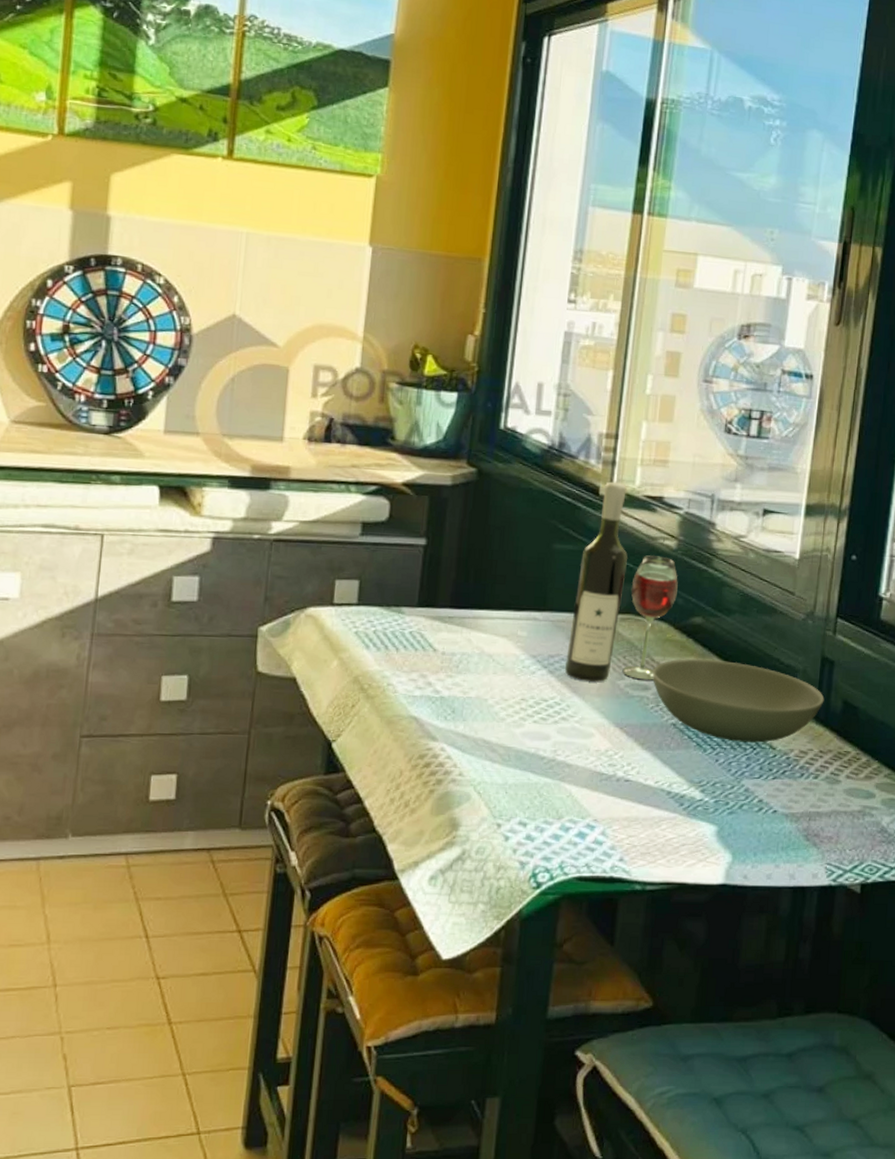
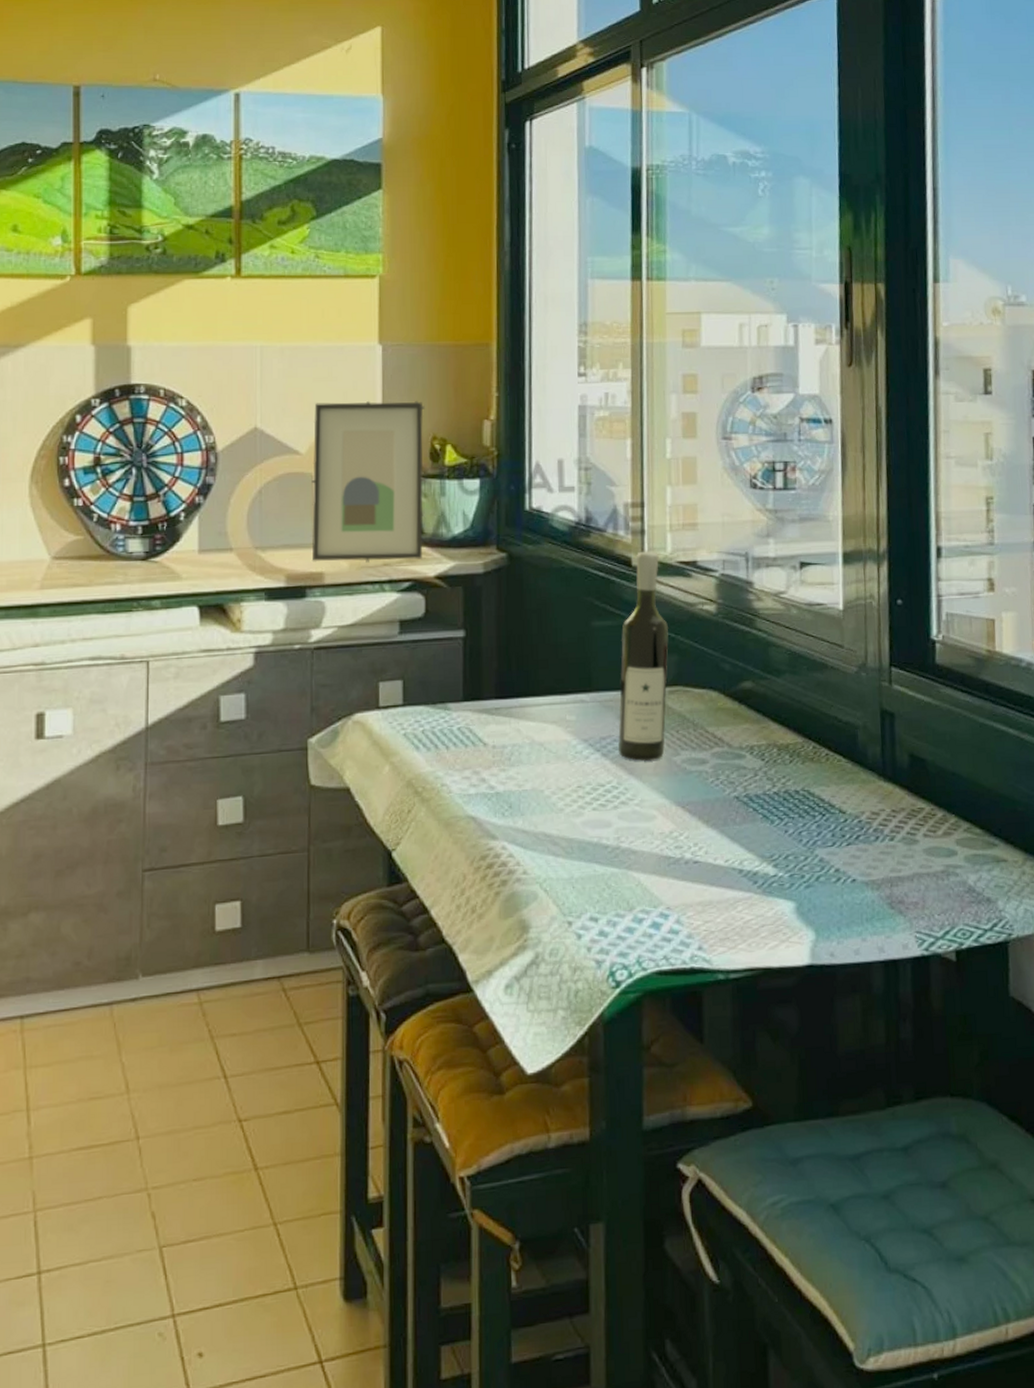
picture frame: none [280,297,410,465] -> present [312,401,425,563]
wineglass: present [622,555,678,680] -> none [675,622,723,754]
dish: present [652,659,824,743] -> none [707,724,890,810]

